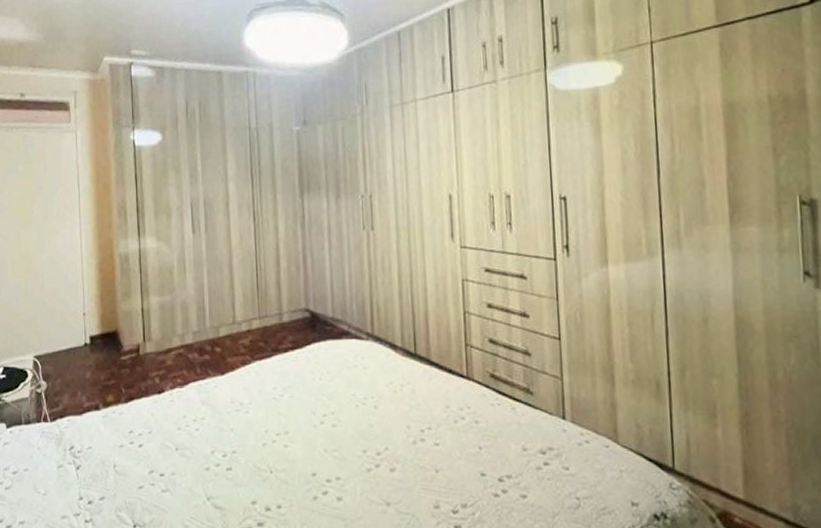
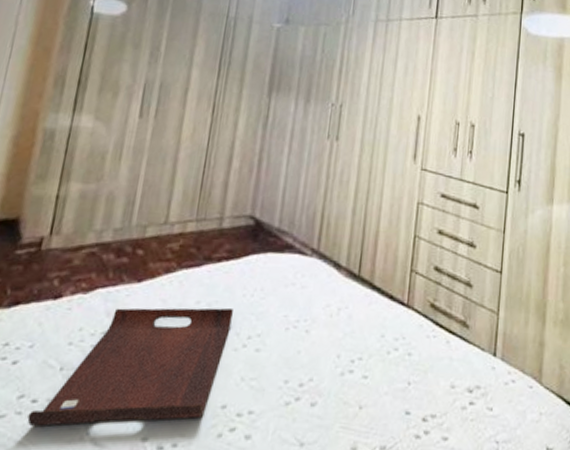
serving tray: none [160,392,307,494] -> present [27,307,233,426]

